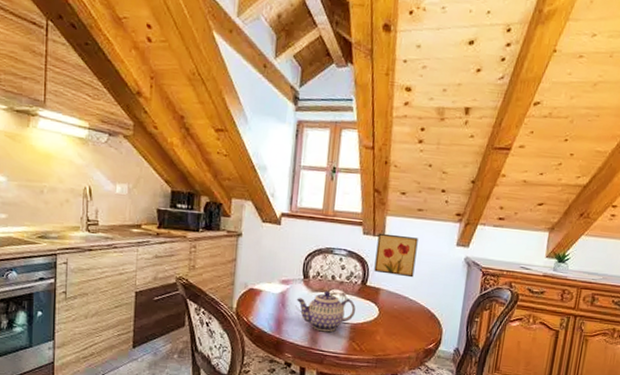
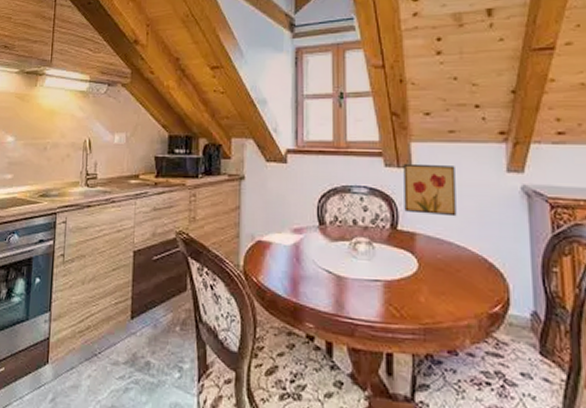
teapot: present [296,290,356,332] -> none [313,238,387,293]

